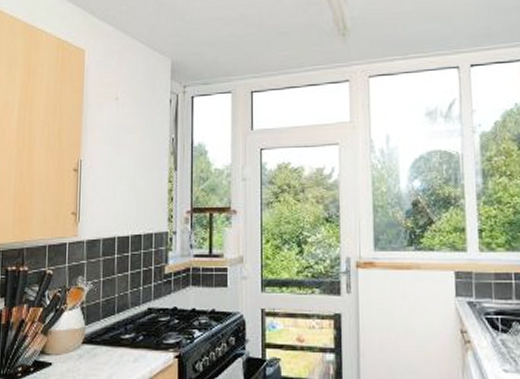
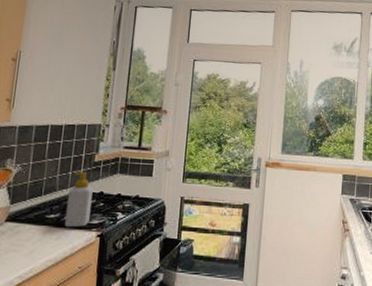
soap bottle: none [140,286,166,349] -> present [64,171,93,228]

